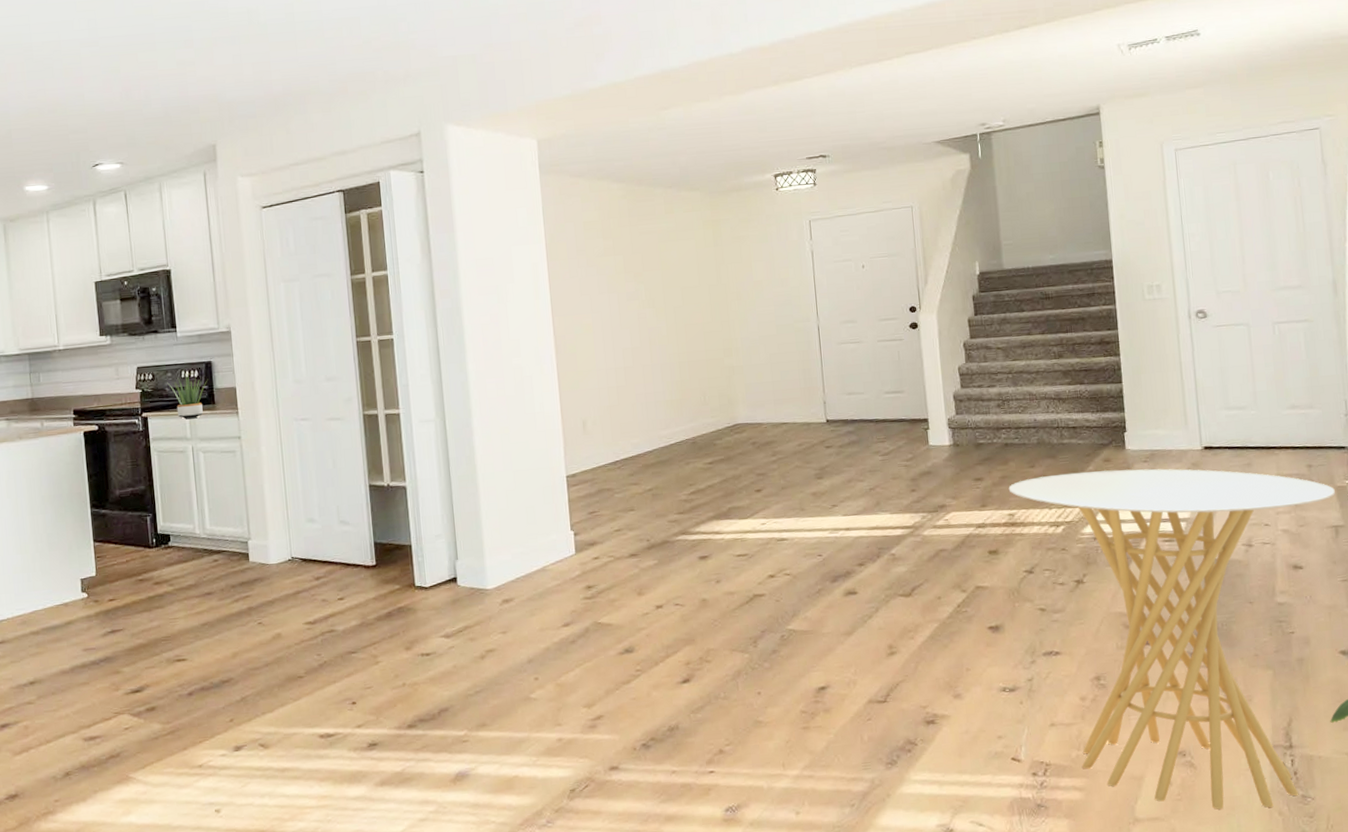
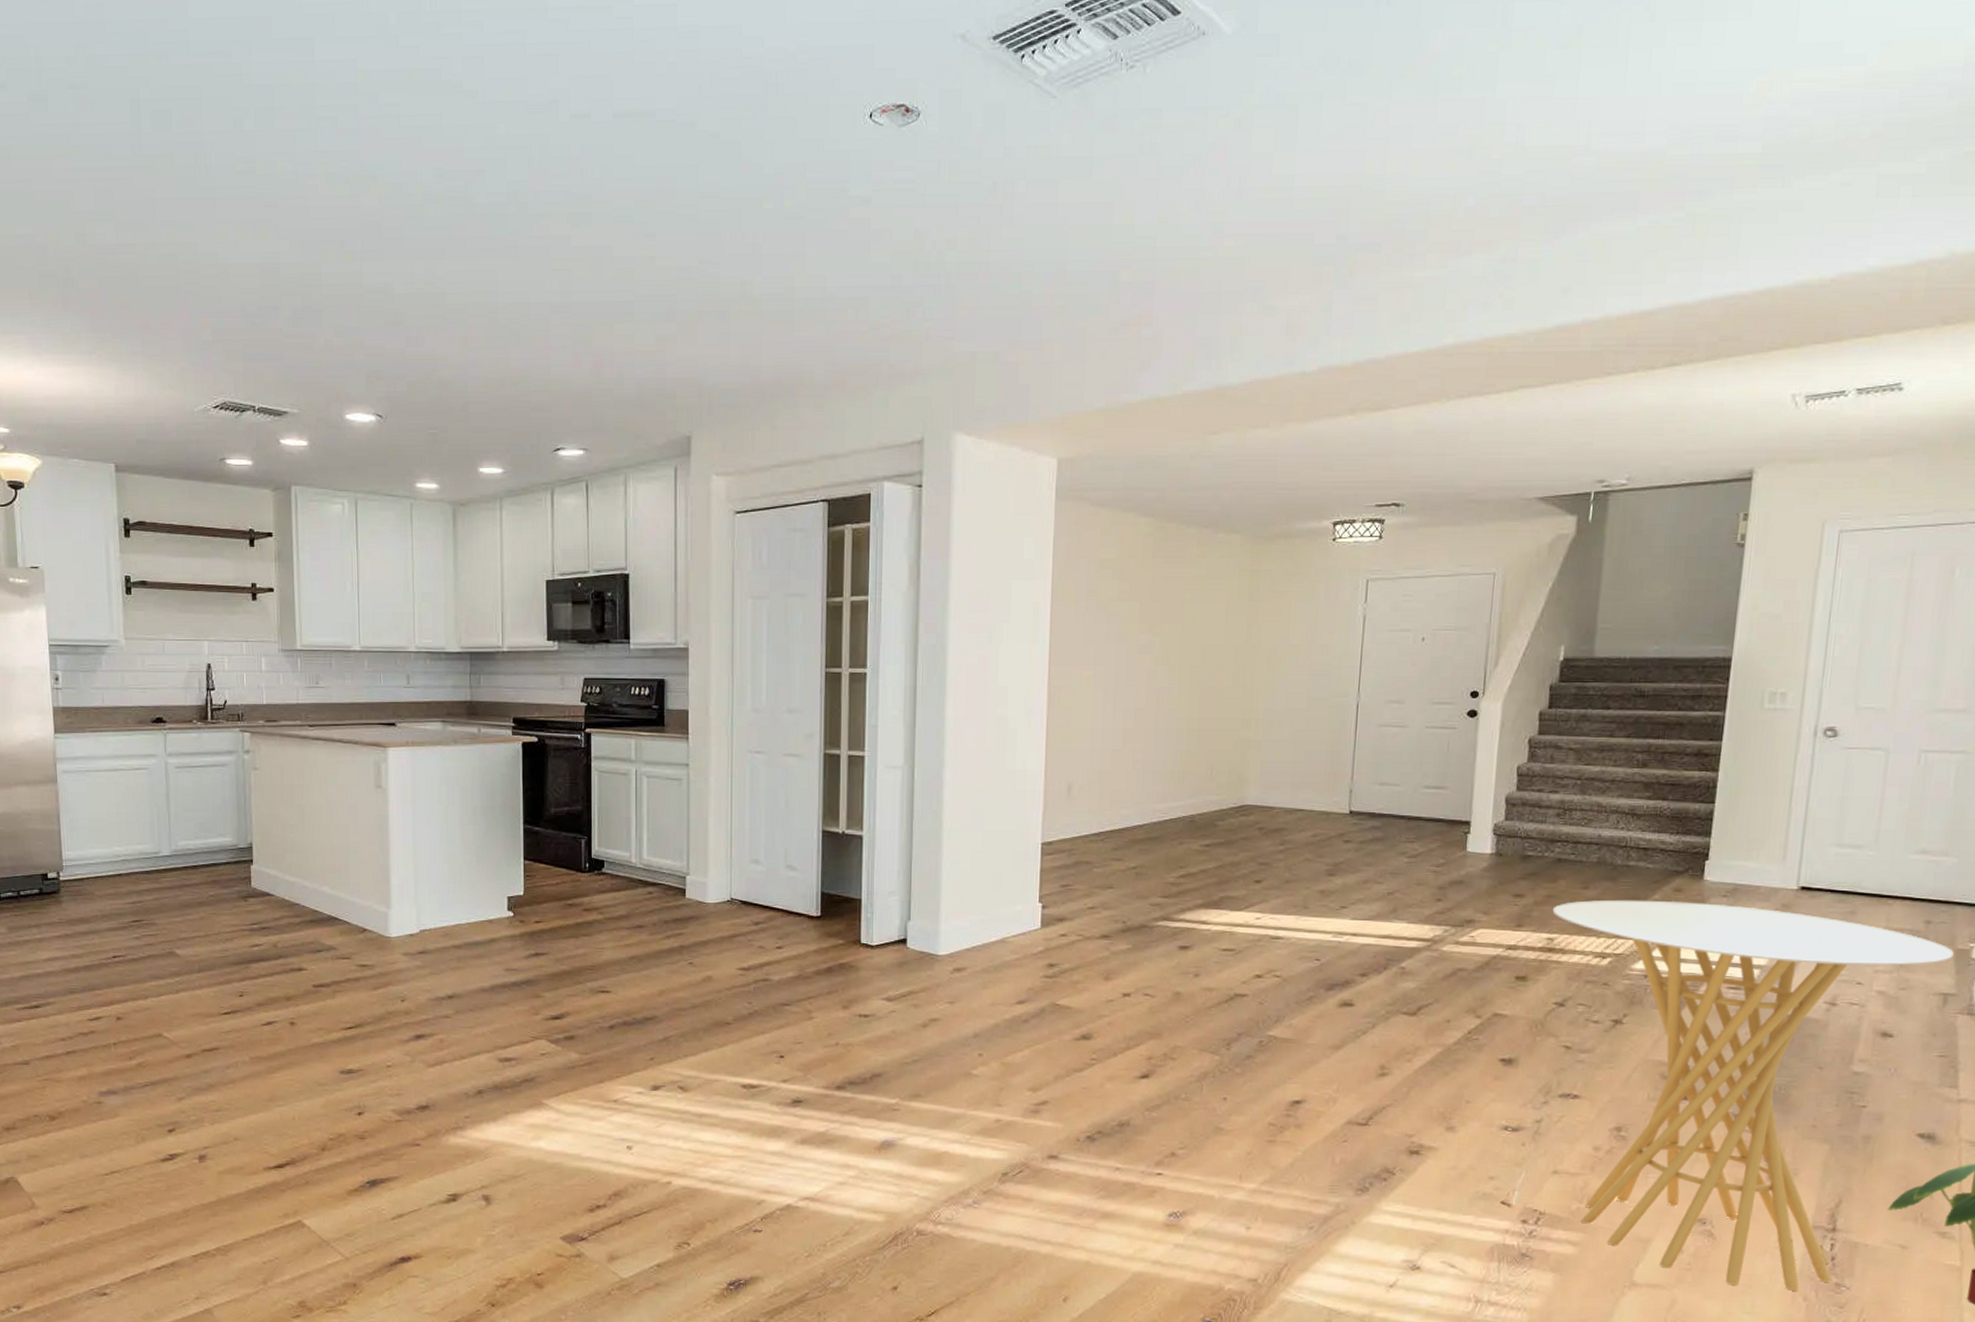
potted plant: present [167,375,208,420] -> none [615,691,659,740]

